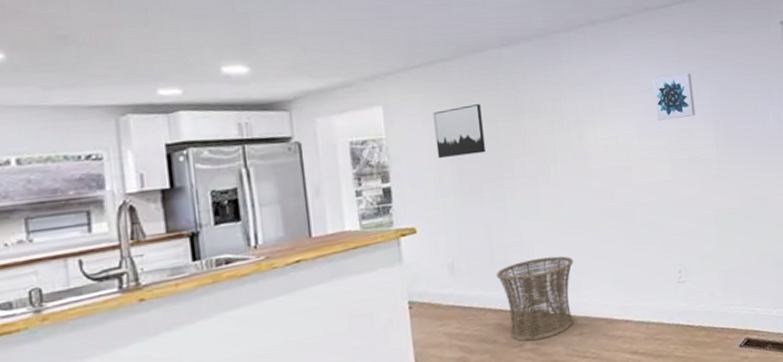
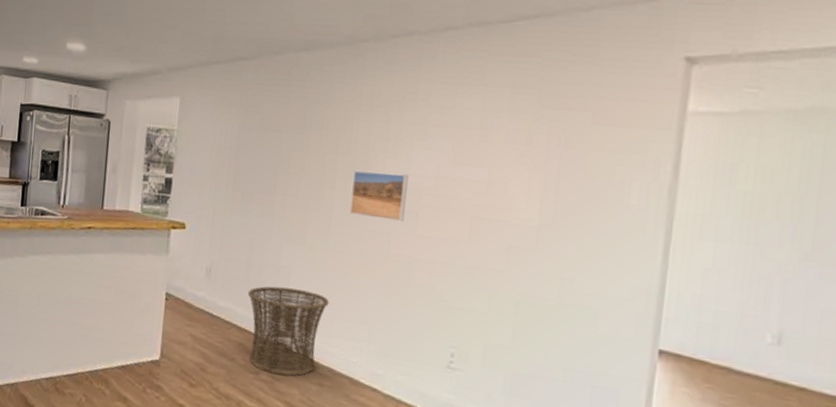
wall art: present [433,104,485,158] -> none [218,109,268,163]
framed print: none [571,138,621,180] -> present [350,170,408,221]
wall art: present [652,73,696,121] -> none [464,110,526,168]

